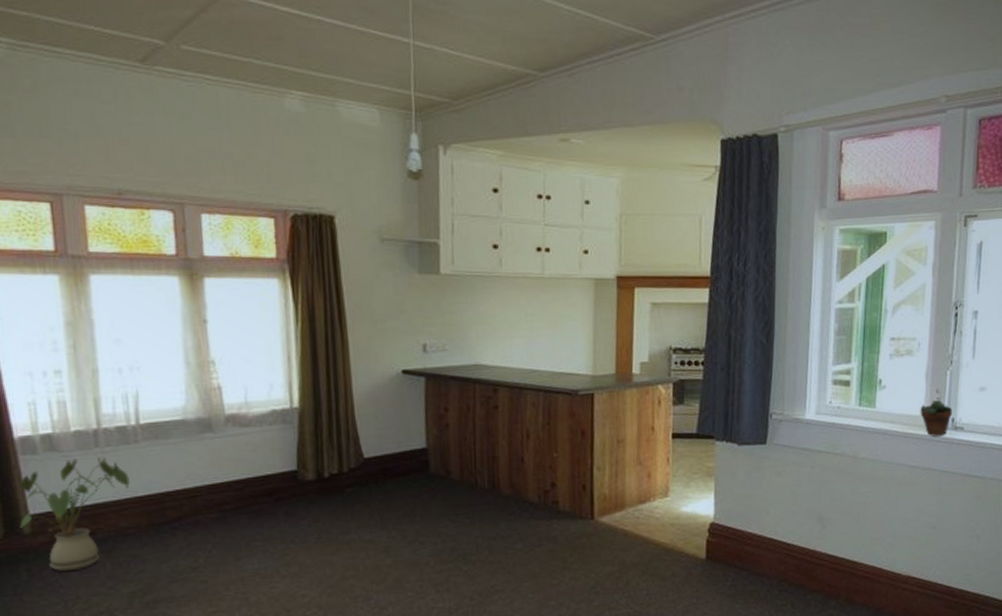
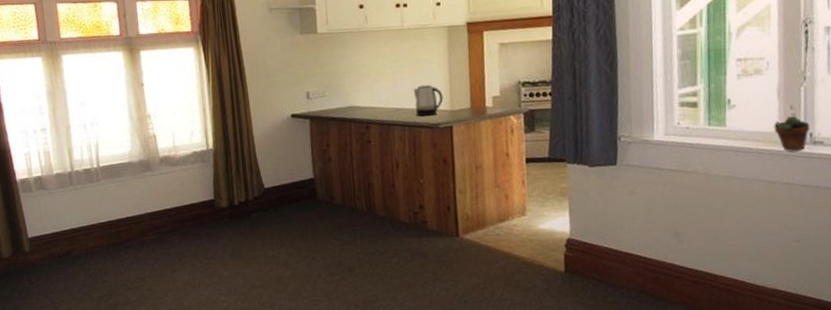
house plant: present [19,457,130,572] -> none [21,193,95,281]
kettle: none [551,344,585,381] -> present [413,84,444,117]

